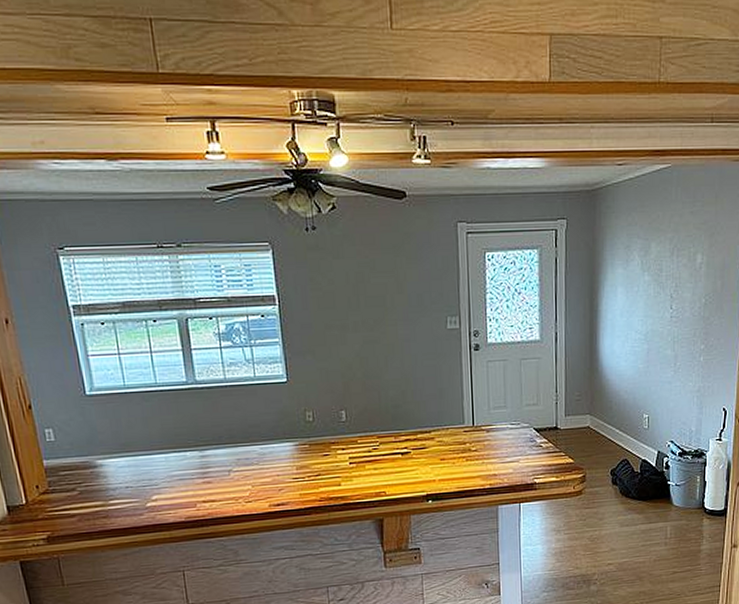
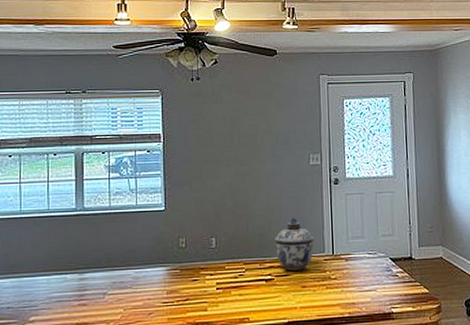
lidded jar: none [409,387,454,443] -> present [273,217,315,271]

